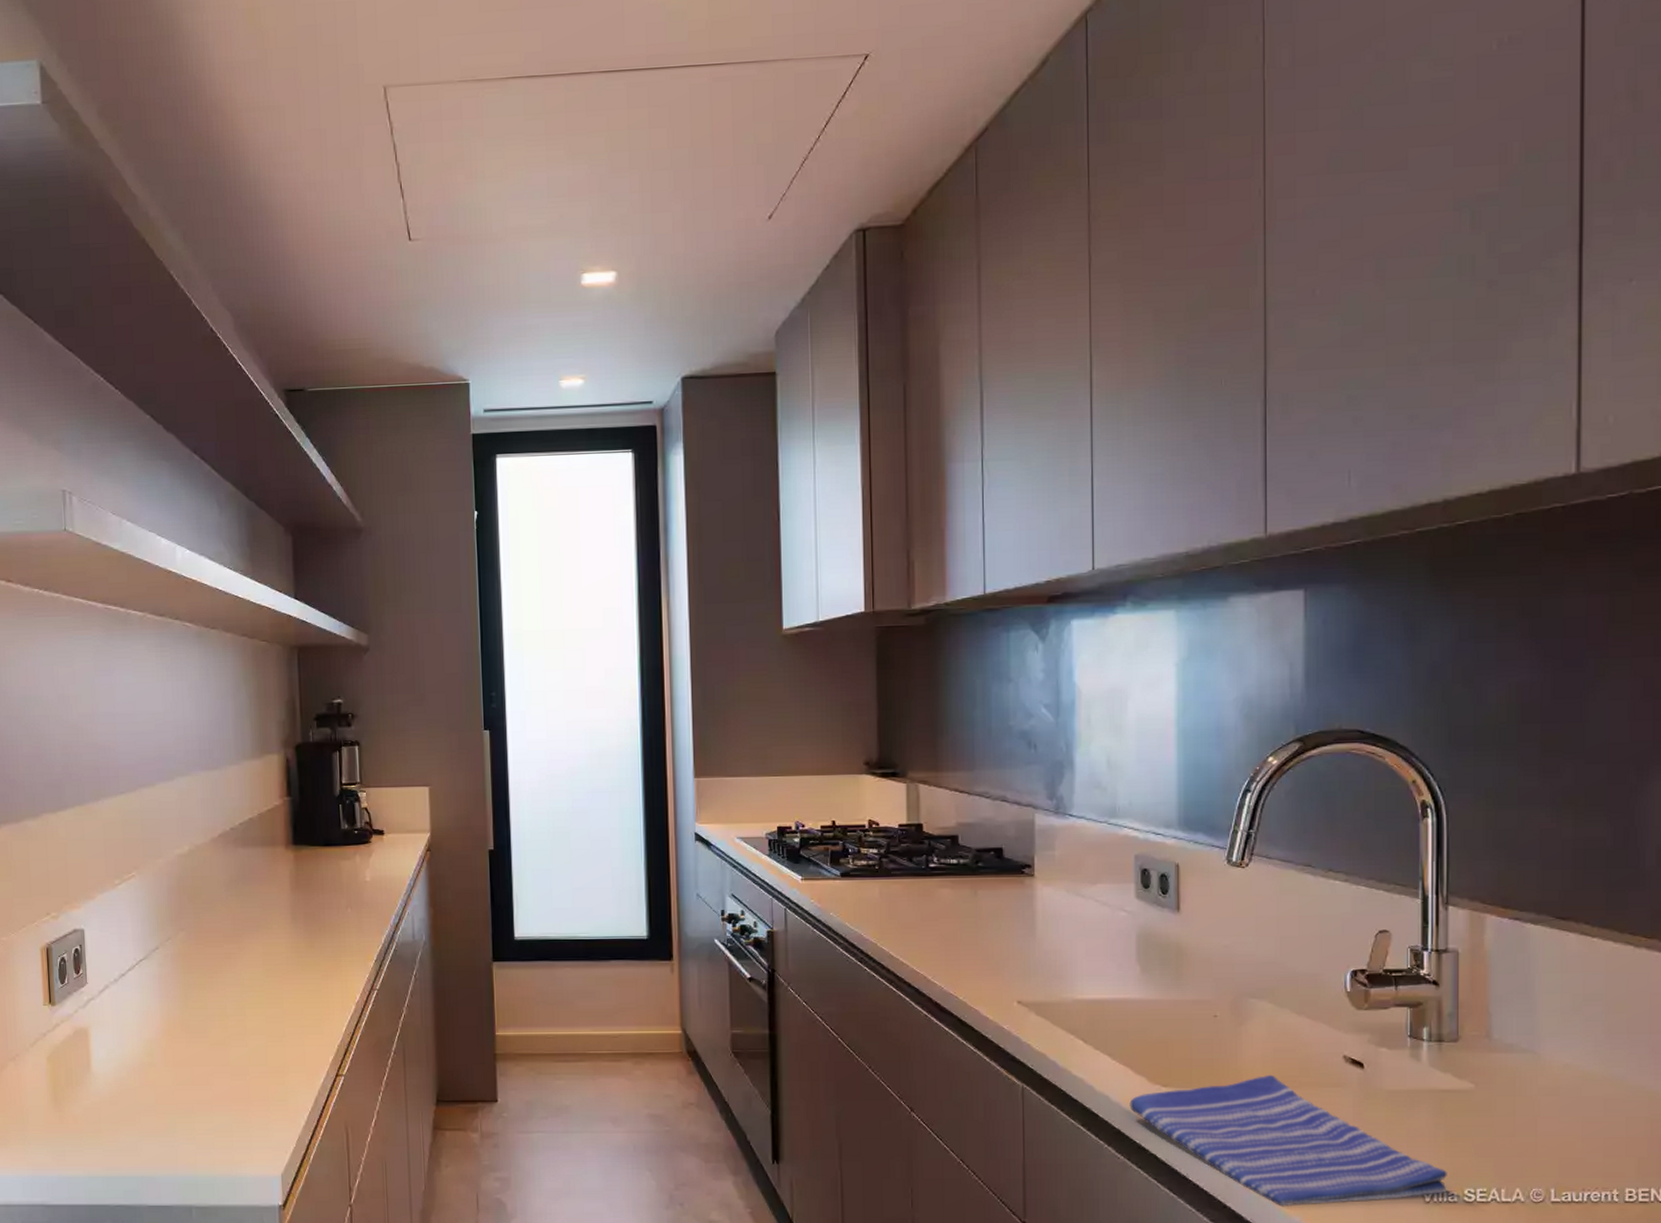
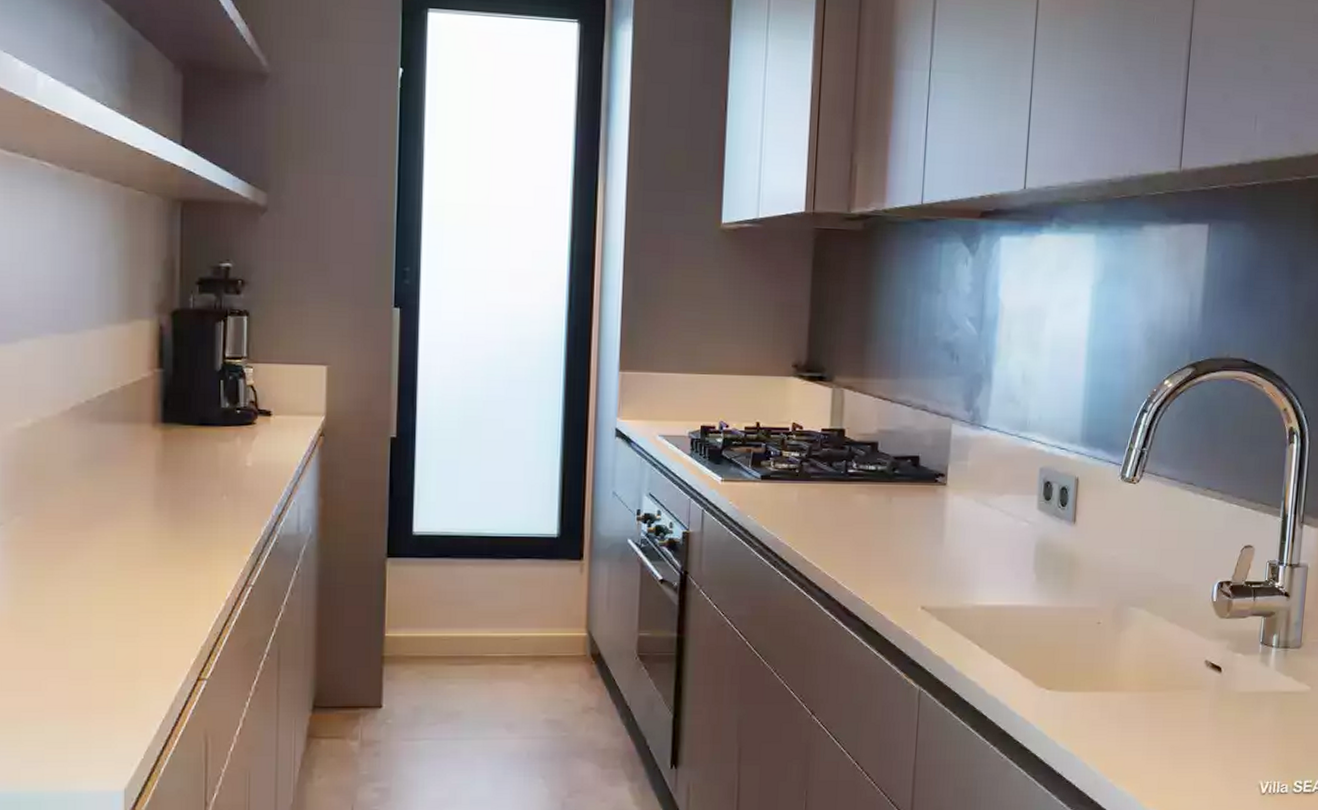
dish towel: present [1129,1074,1447,1207] -> none [1016,678,1282,801]

